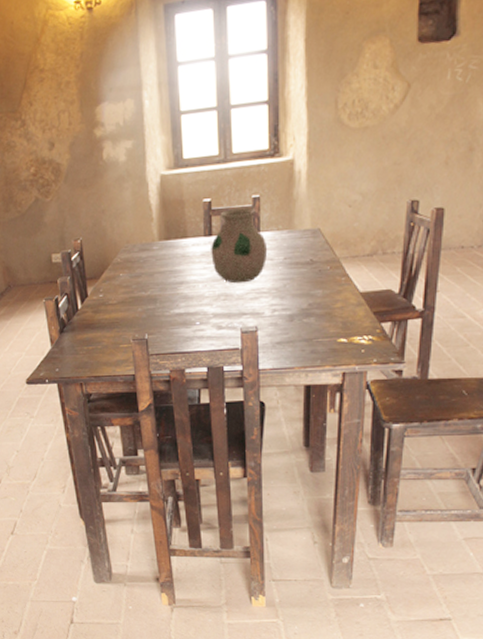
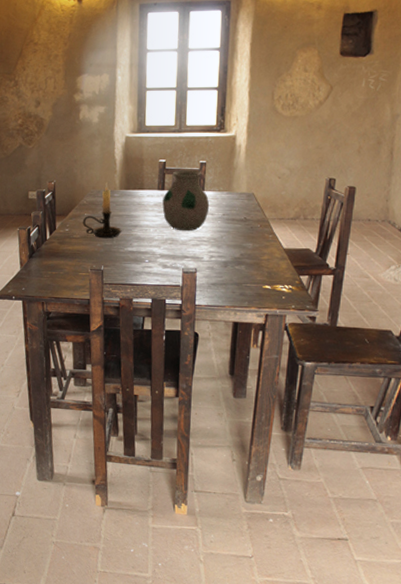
candle holder: none [118,233,165,302] -> present [82,182,122,239]

